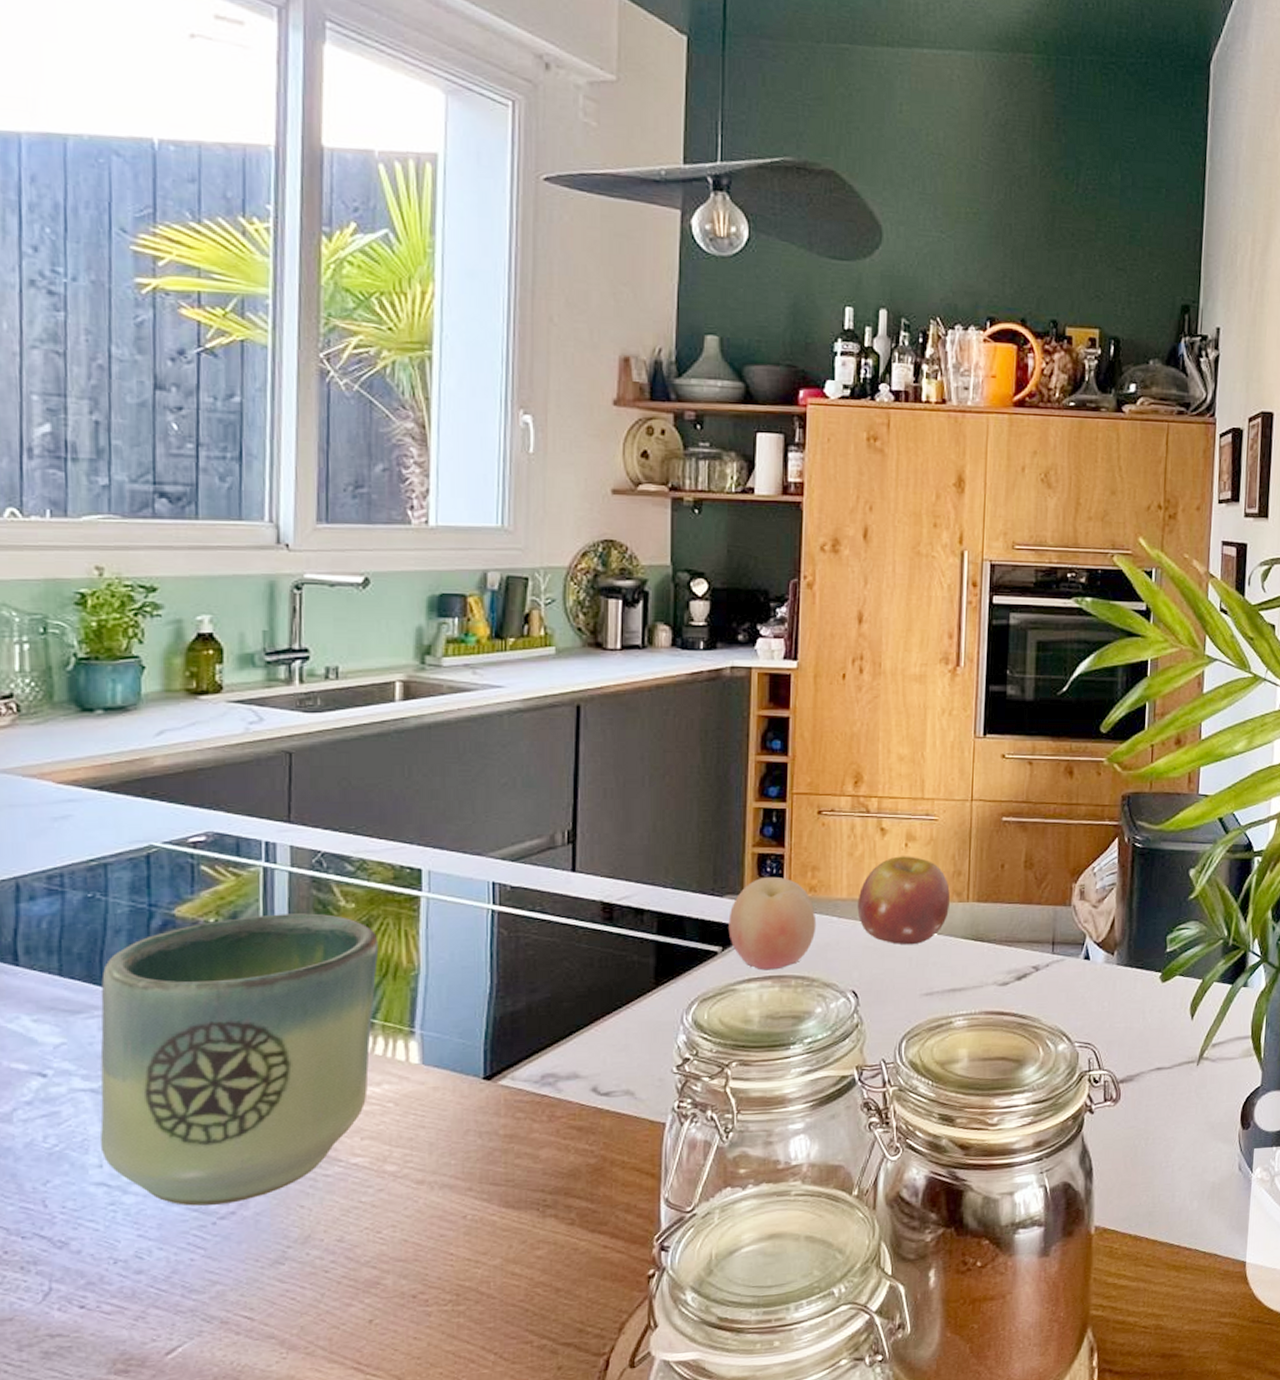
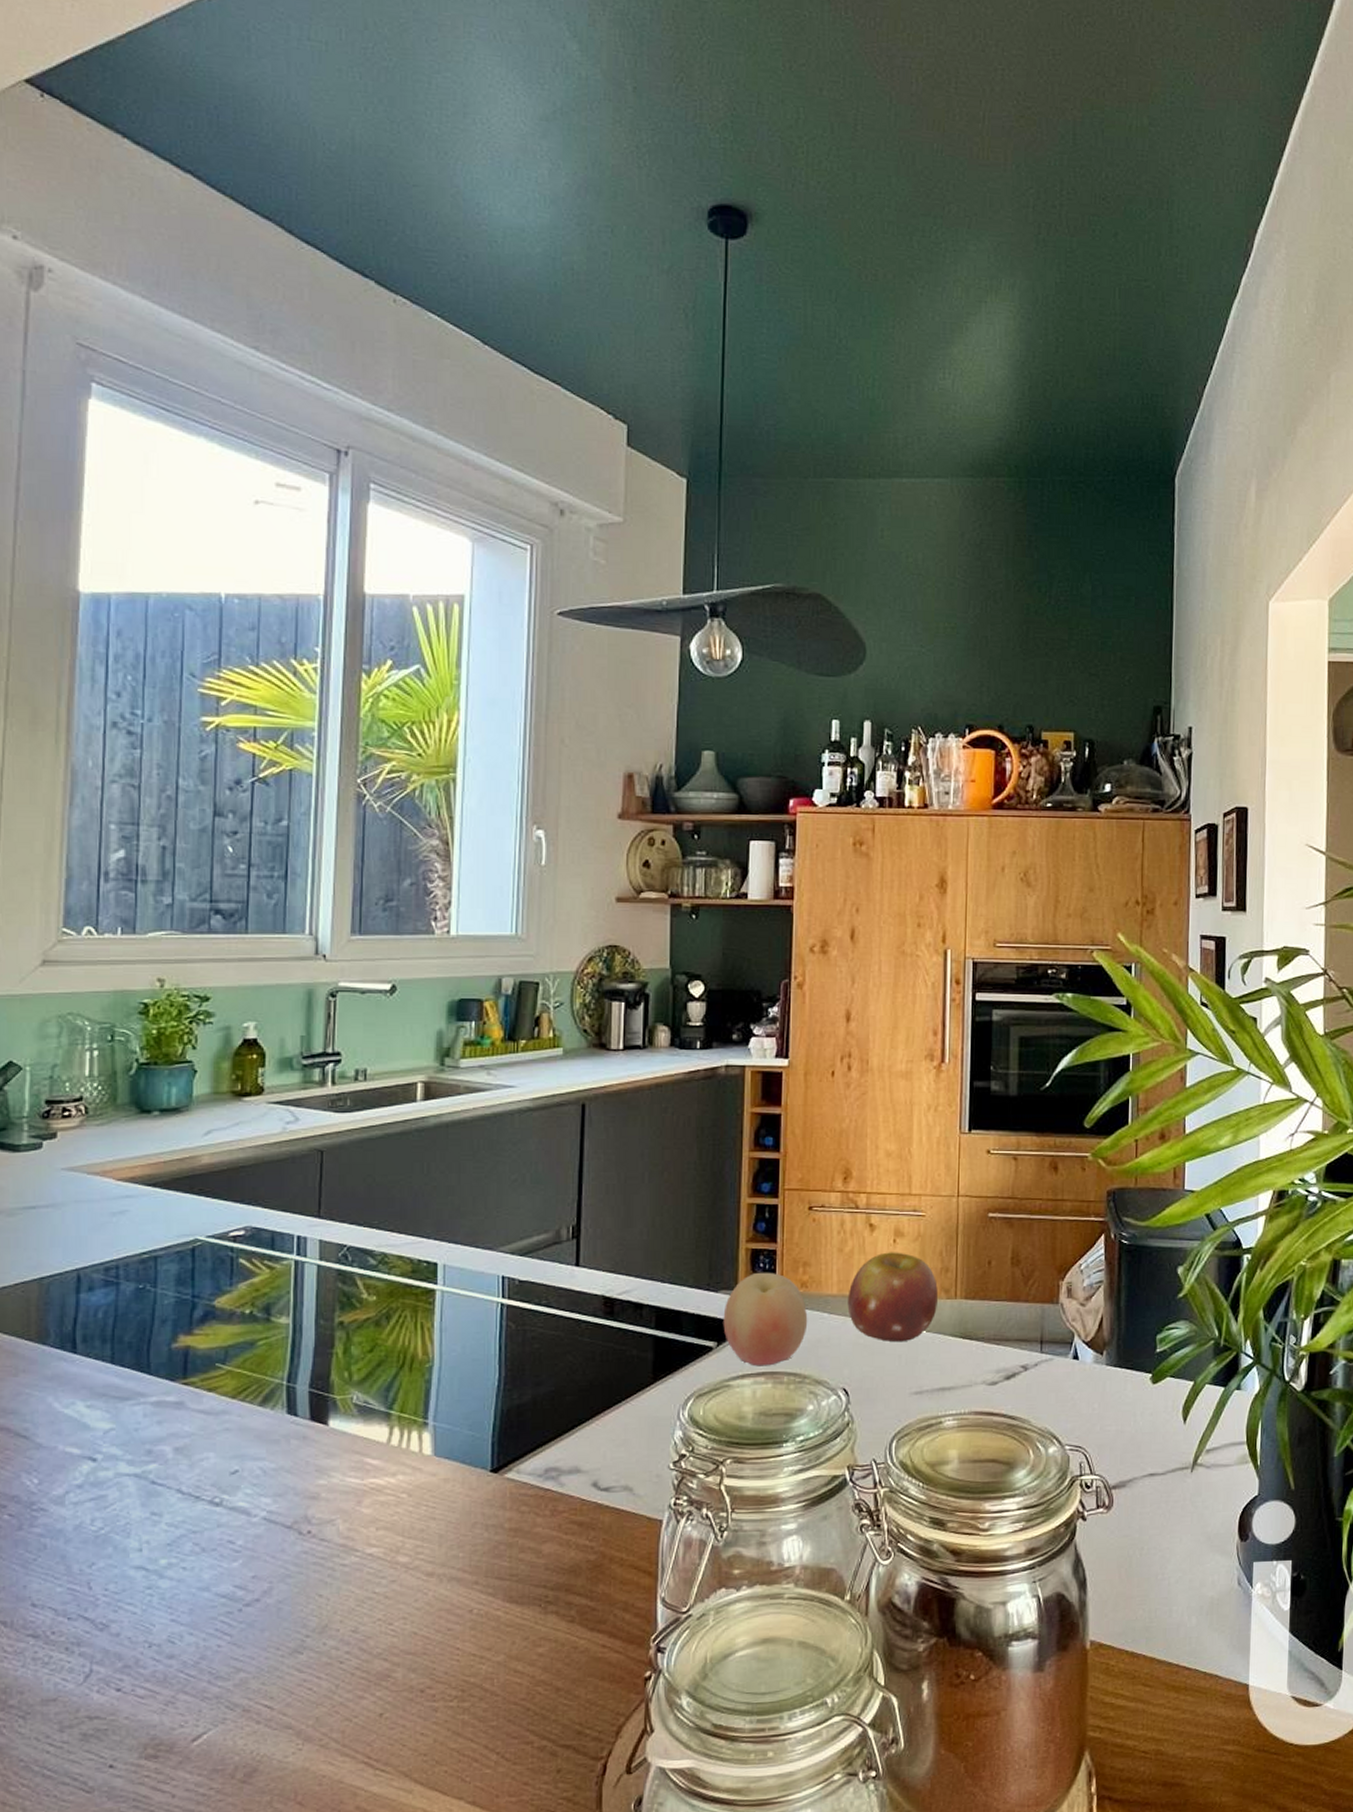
ceramic pot: present [99,913,379,1206] -> none [140,1305,397,1592]

